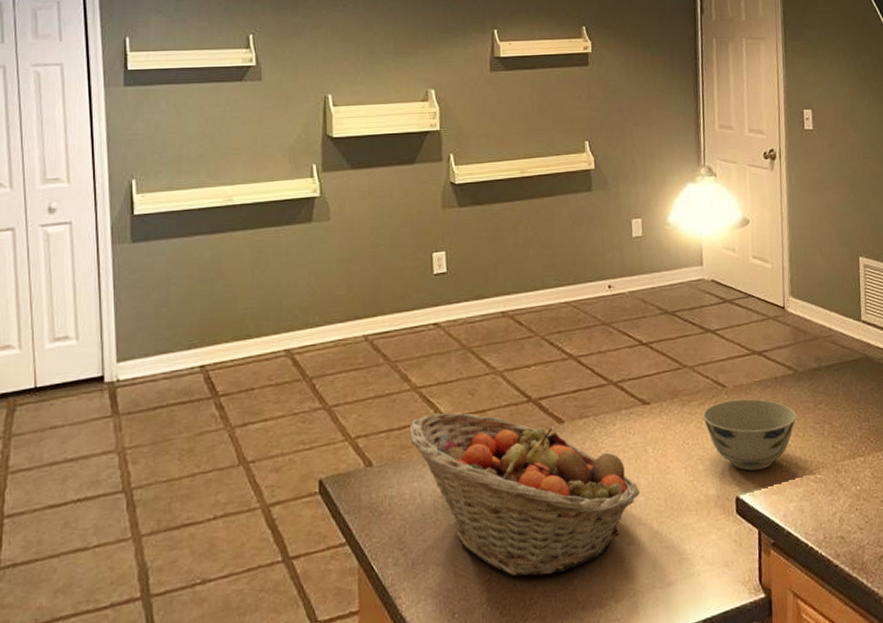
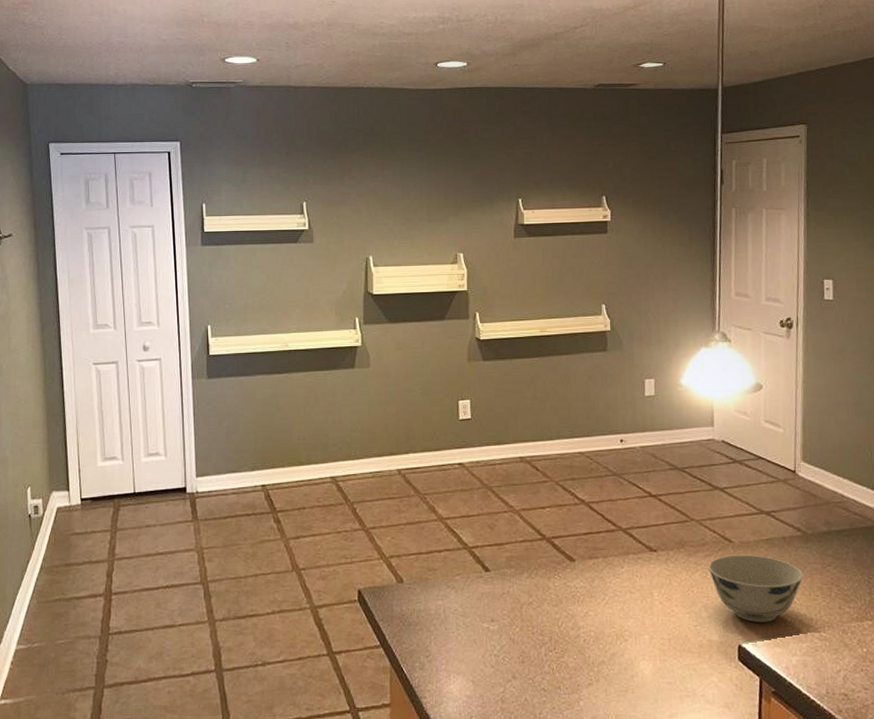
fruit basket: present [409,412,640,577] -> none [435,542,644,695]

